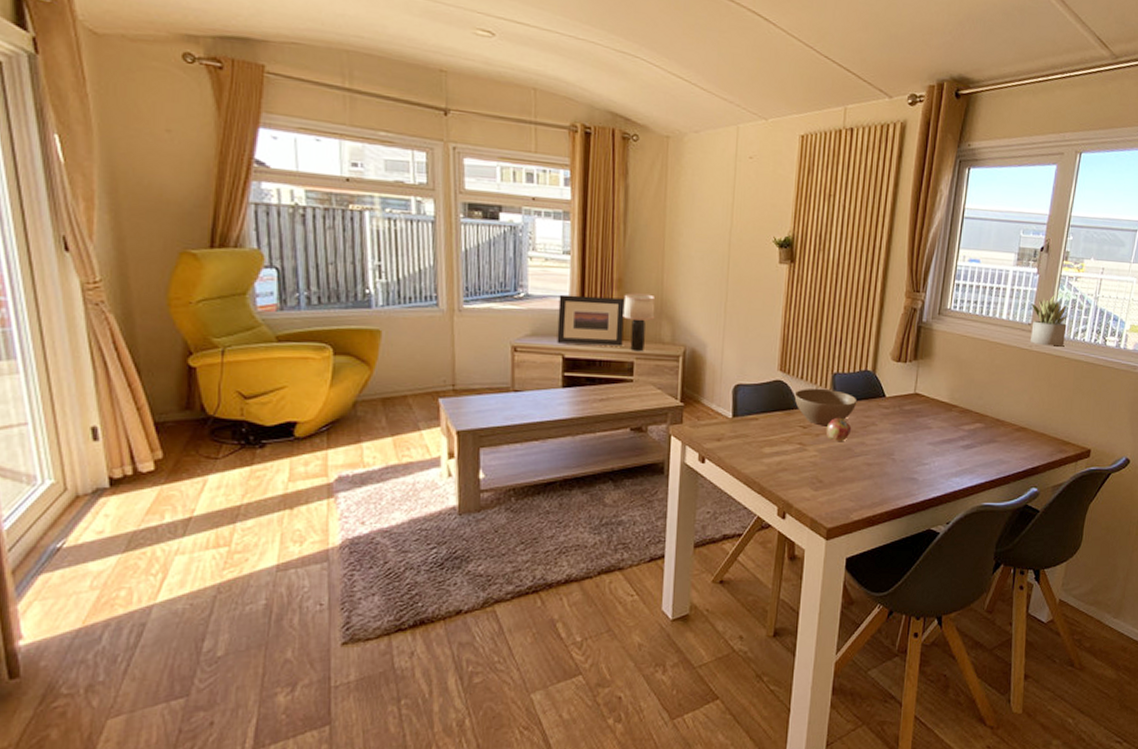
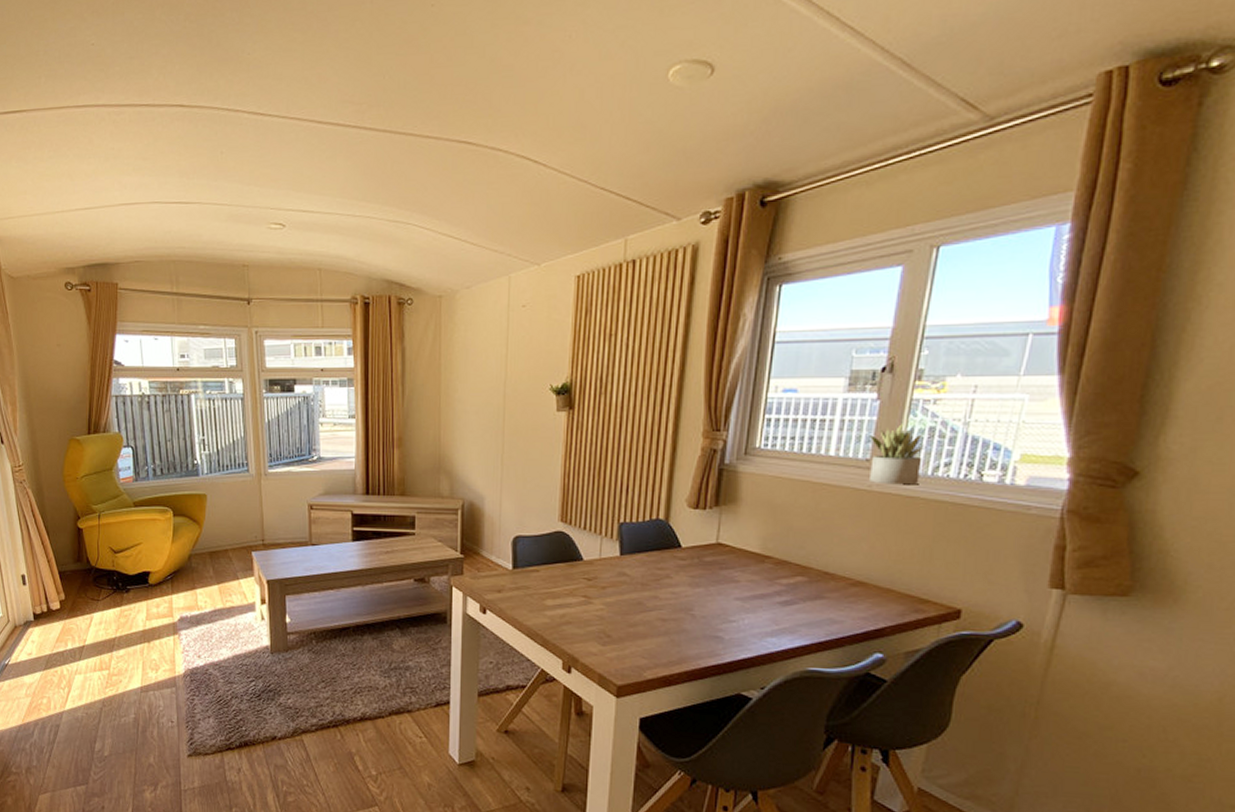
picture frame: present [557,294,625,346] -> none [346,455,405,502]
table lamp: present [623,293,655,352] -> none [403,450,434,506]
bowl: present [794,388,858,427] -> none [577,538,648,579]
fruit: present [826,417,852,442] -> none [613,569,643,596]

